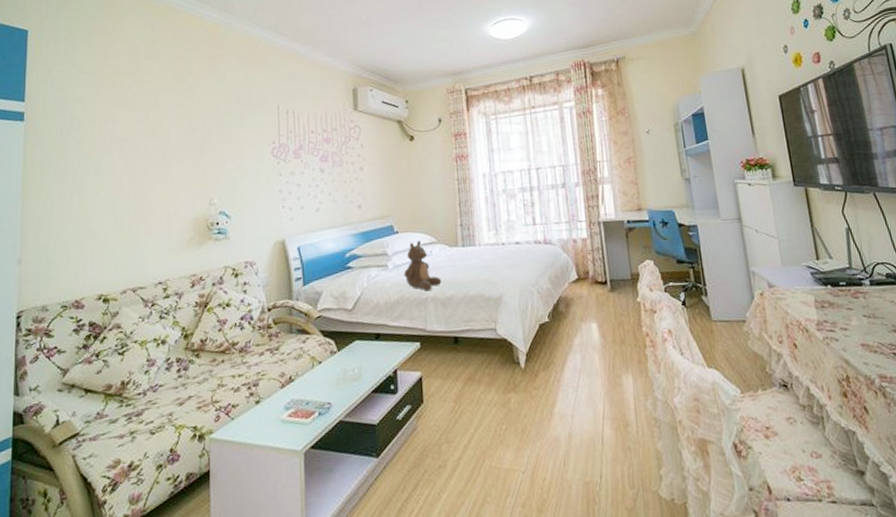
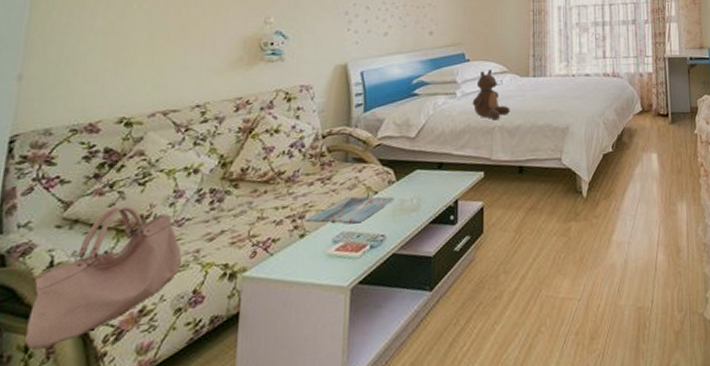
handbag: none [43,373,159,495] -> present [24,206,183,350]
magazine: none [260,366,337,392] -> present [306,196,395,224]

